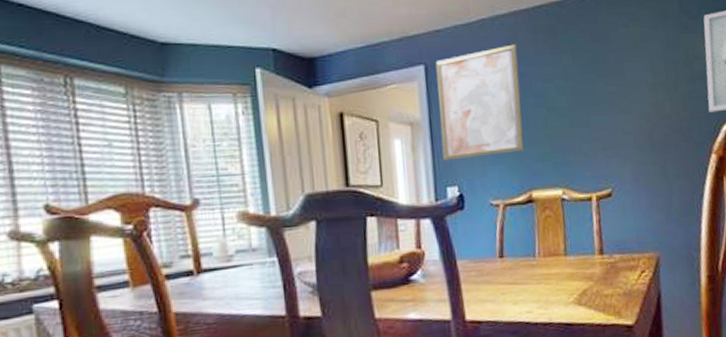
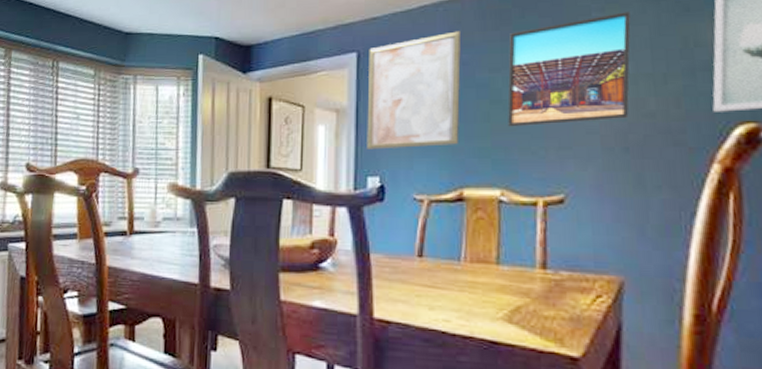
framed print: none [557,29,653,133] -> present [507,12,631,127]

